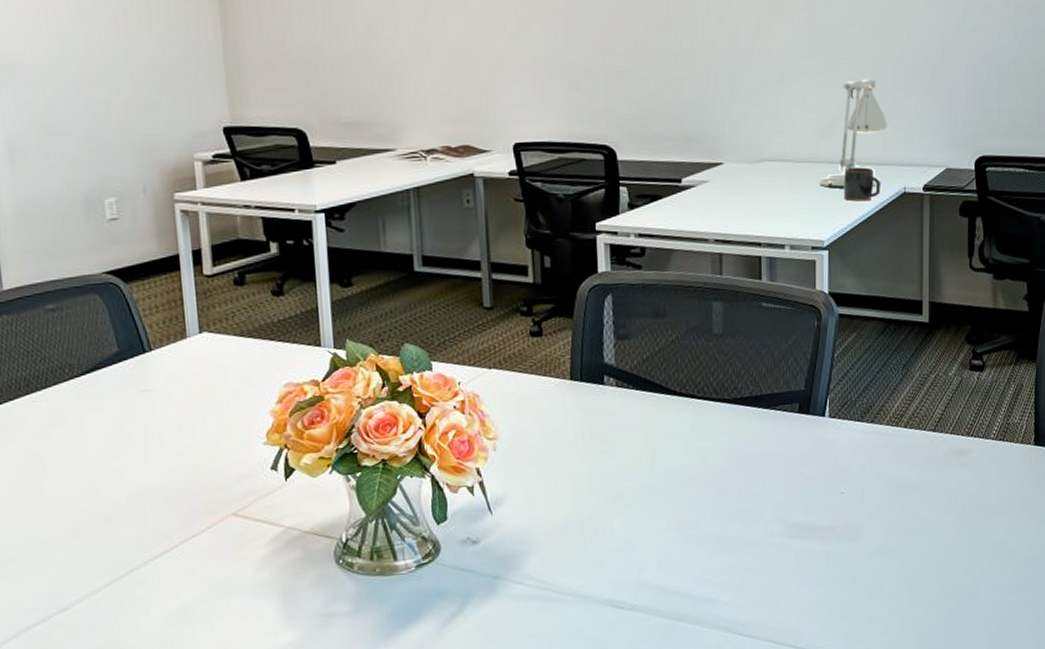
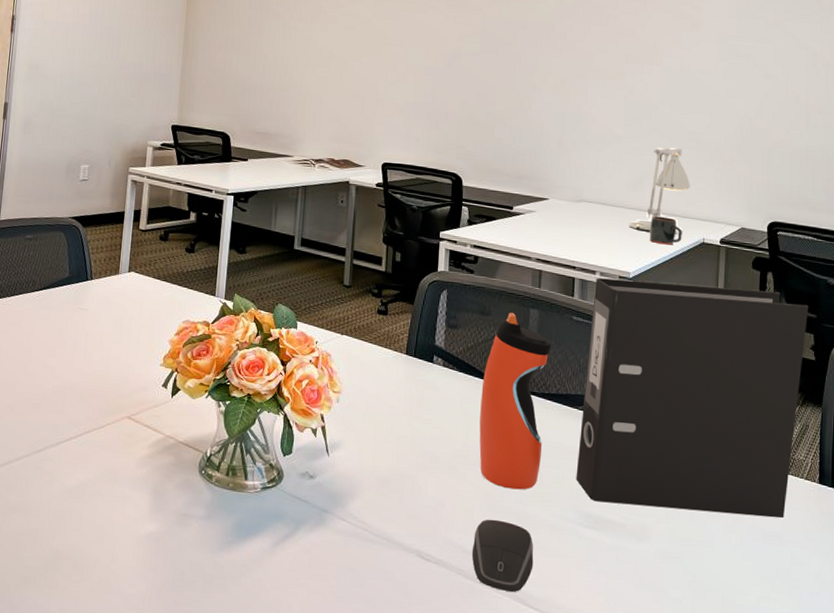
water bottle: none [664,310,741,513] -> present [479,313,552,490]
computer mouse: none [669,549,739,624] -> present [471,519,534,592]
binder: none [778,238,1022,509] -> present [576,278,809,519]

